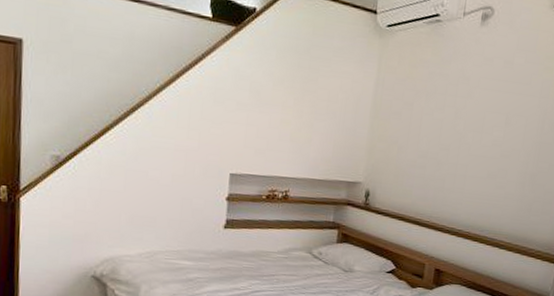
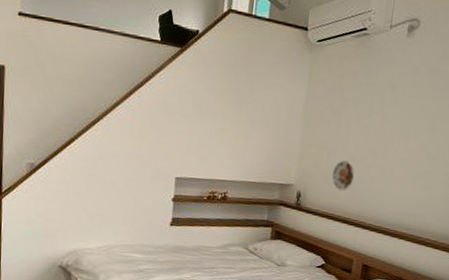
decorative plate: none [402,156,427,190] -> present [331,160,355,192]

